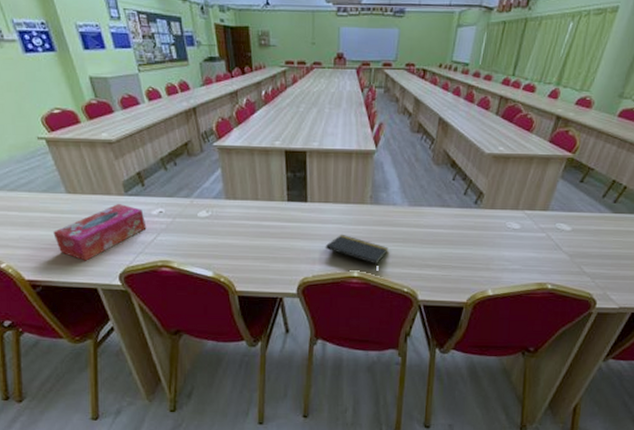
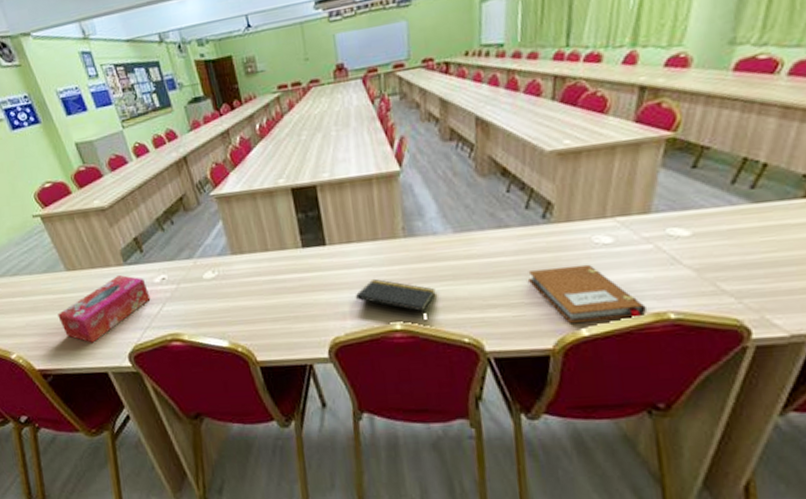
notebook: none [458,242,534,285] -> present [528,264,646,323]

